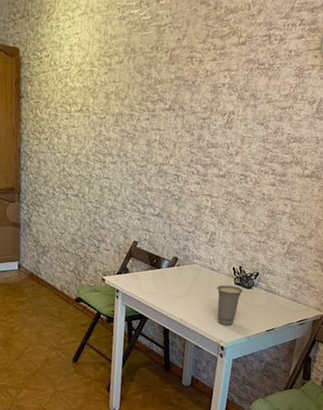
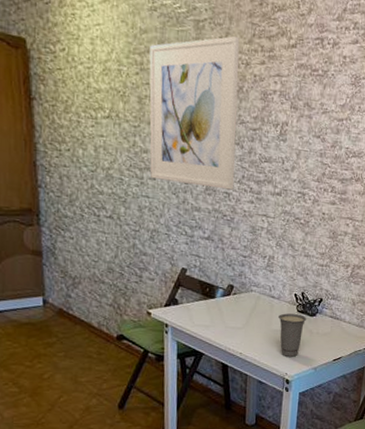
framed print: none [112,37,195,173] -> present [149,36,240,190]

